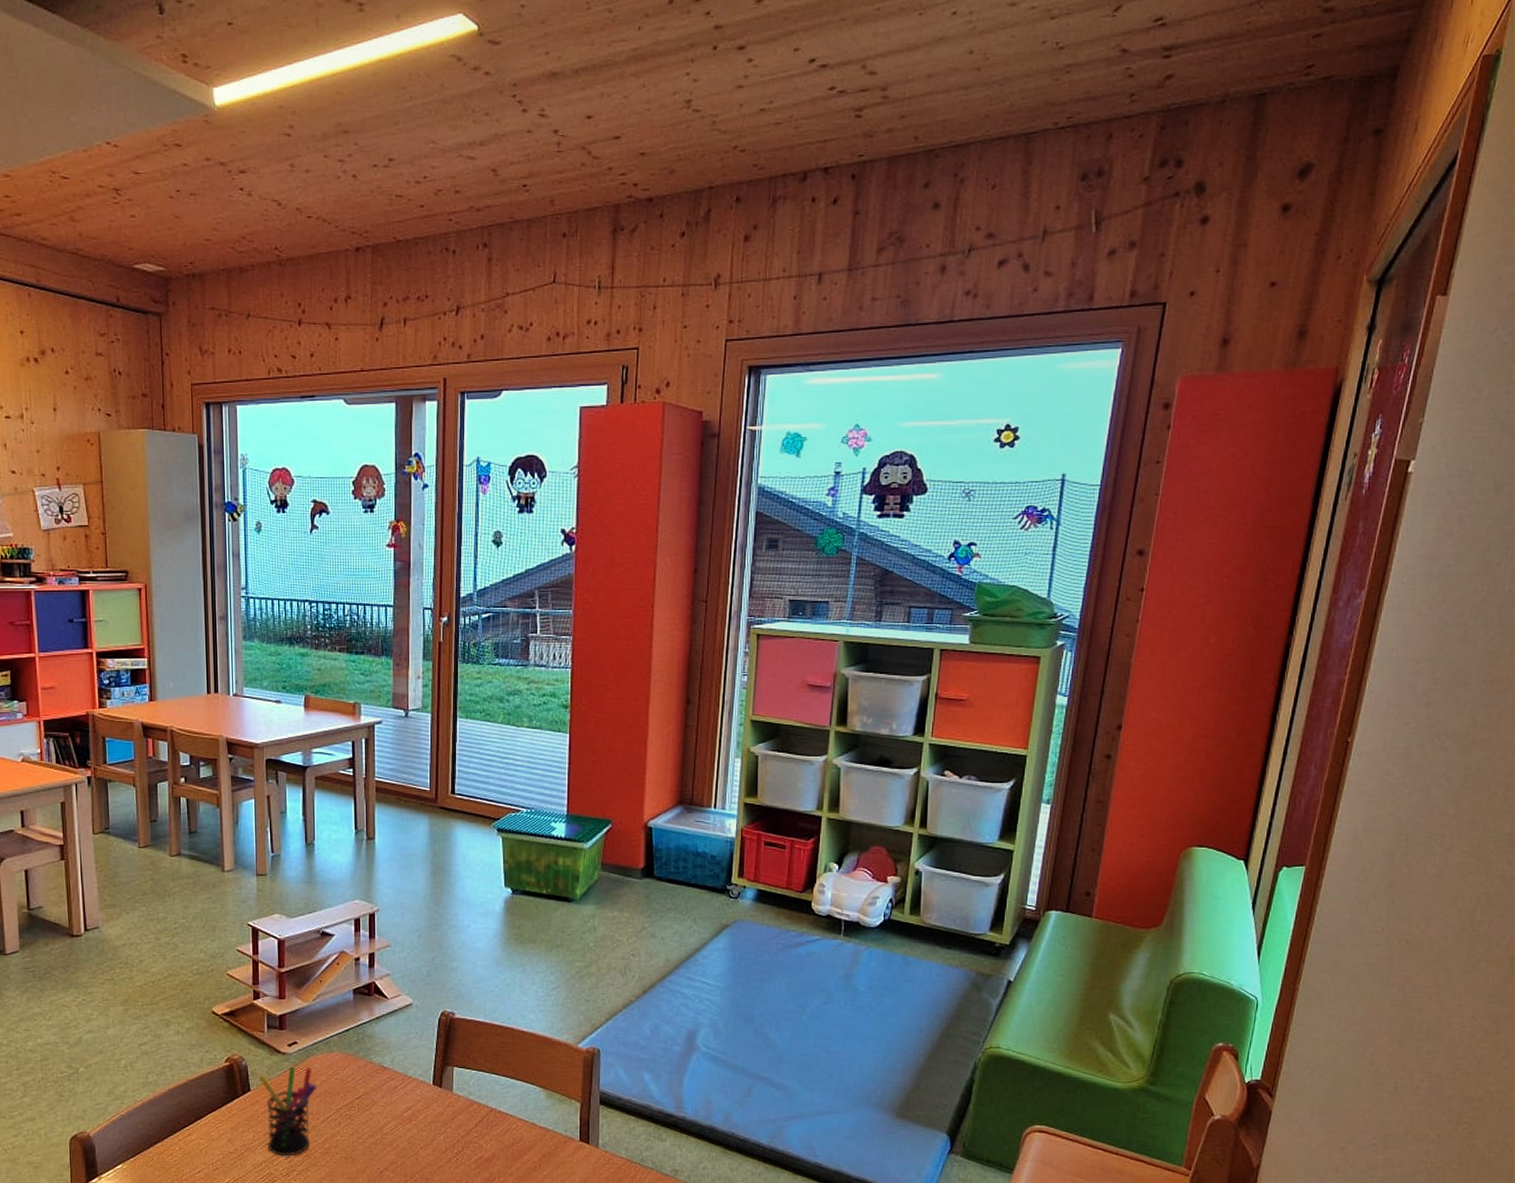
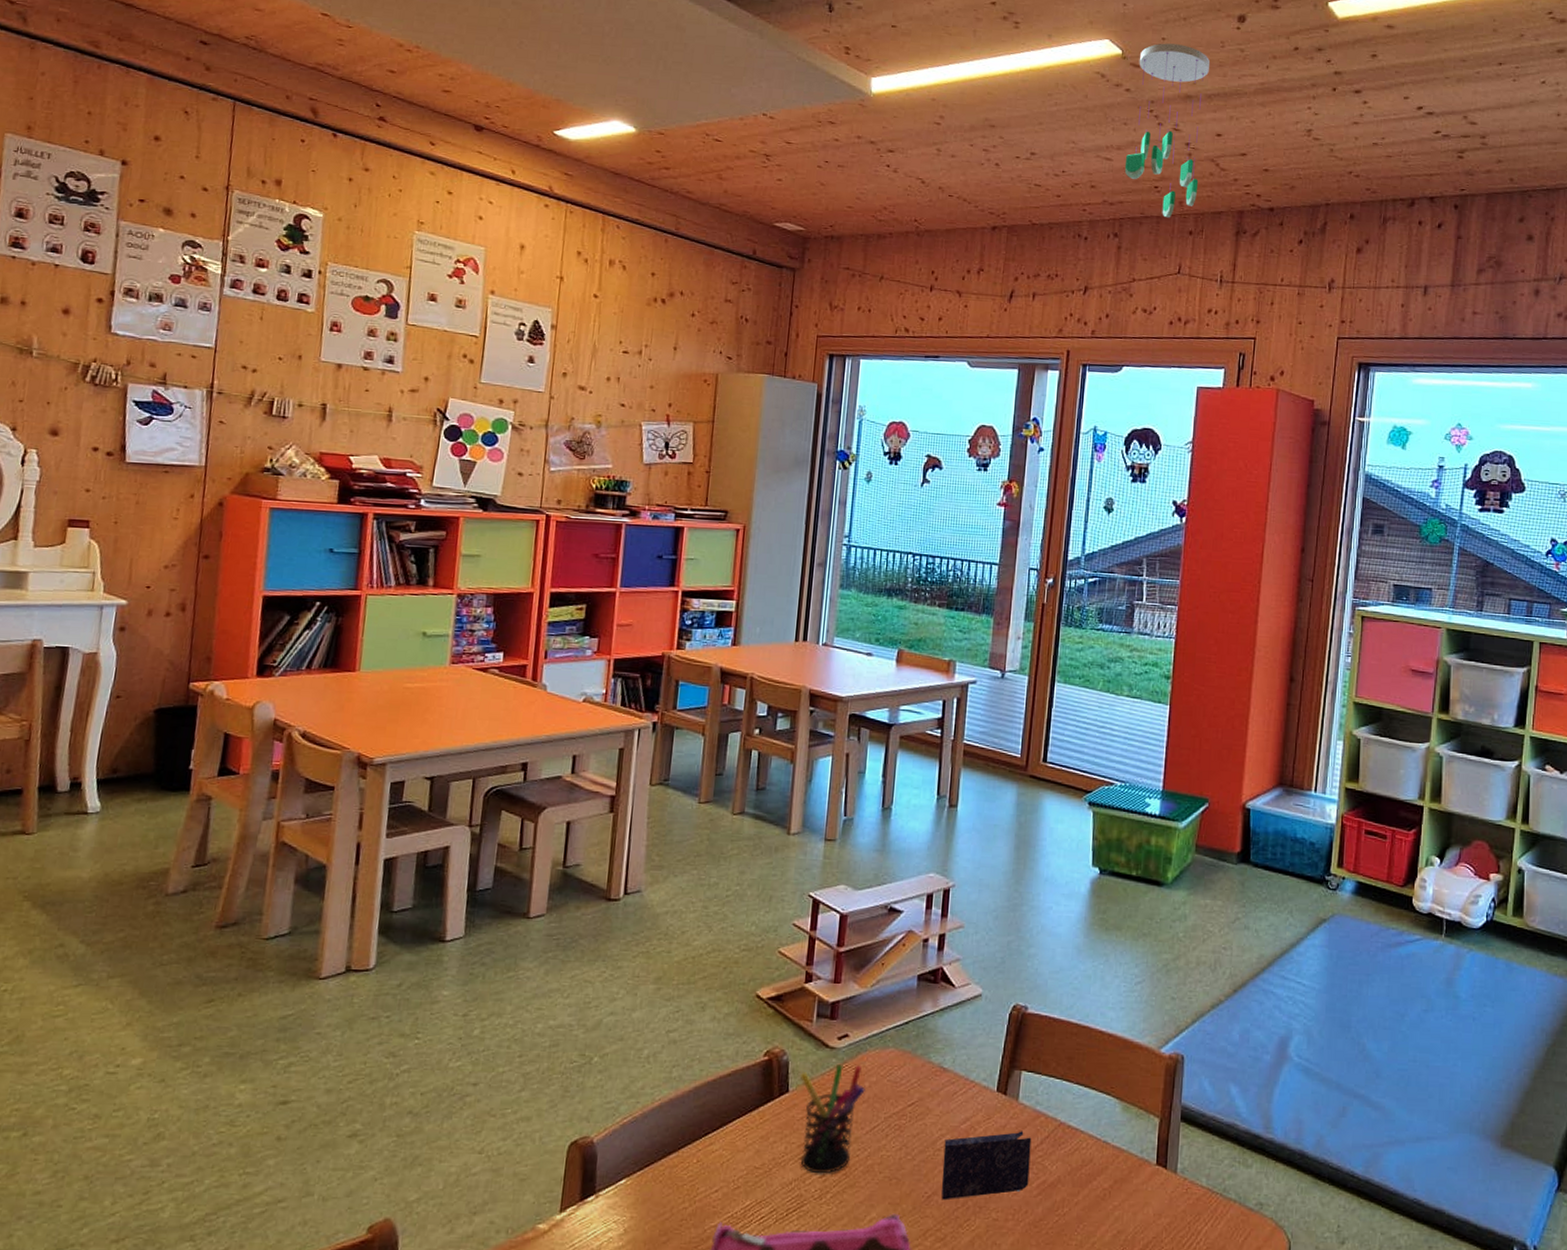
crayon box: none [390,1117,467,1174] -> present [941,1131,1032,1200]
ceiling mobile: none [489,11,575,220] -> present [1124,43,1210,218]

